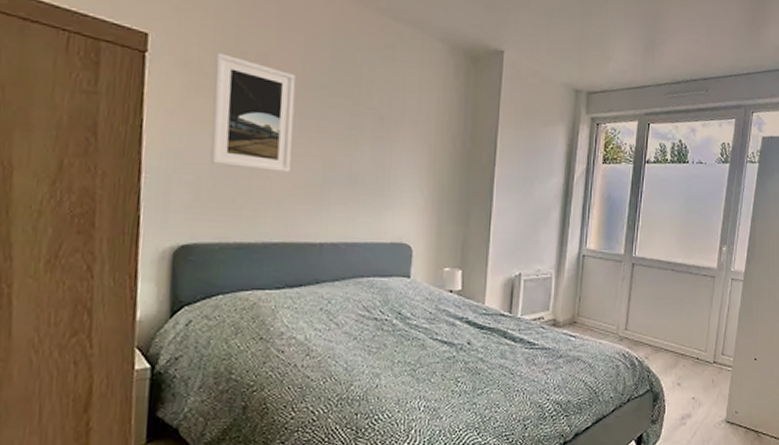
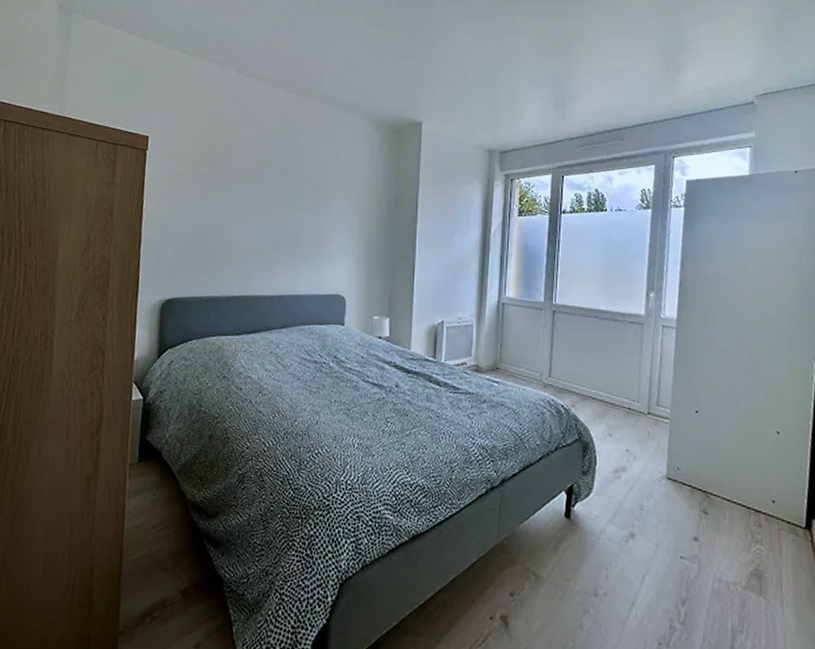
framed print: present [210,52,296,172] -> none [189,146,252,237]

